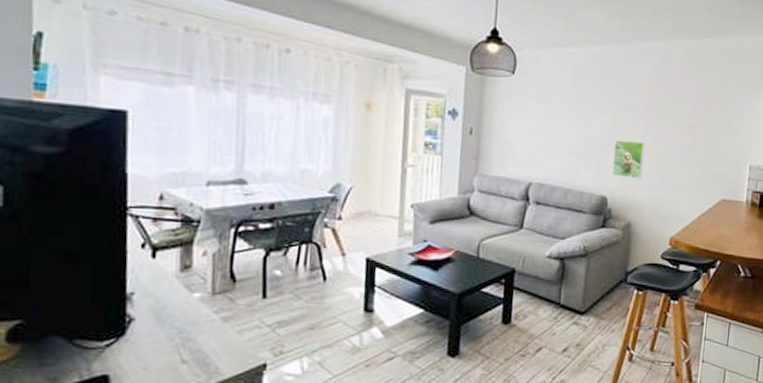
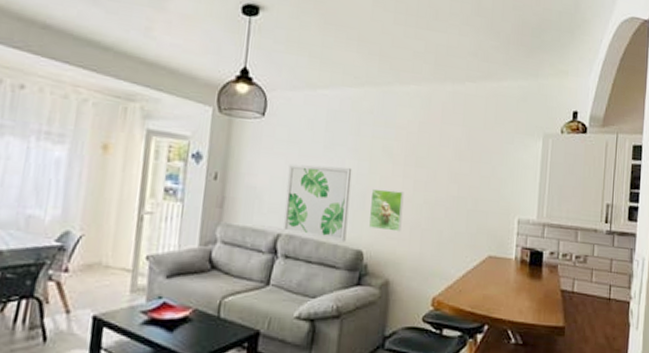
wall art: none [533,118,597,189] -> present [282,163,352,242]

